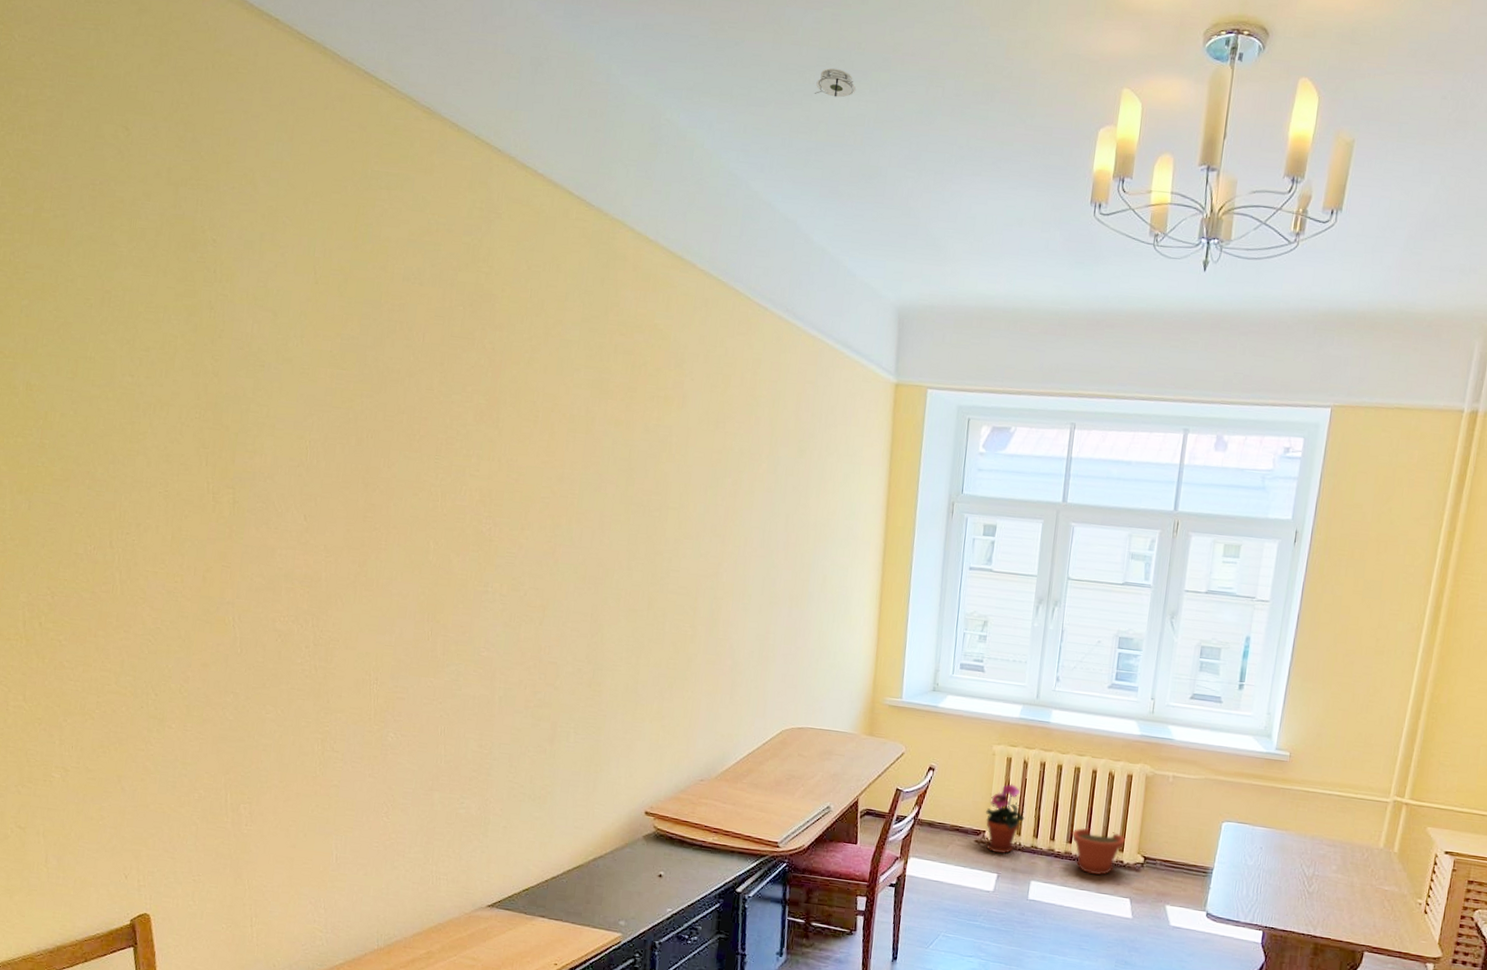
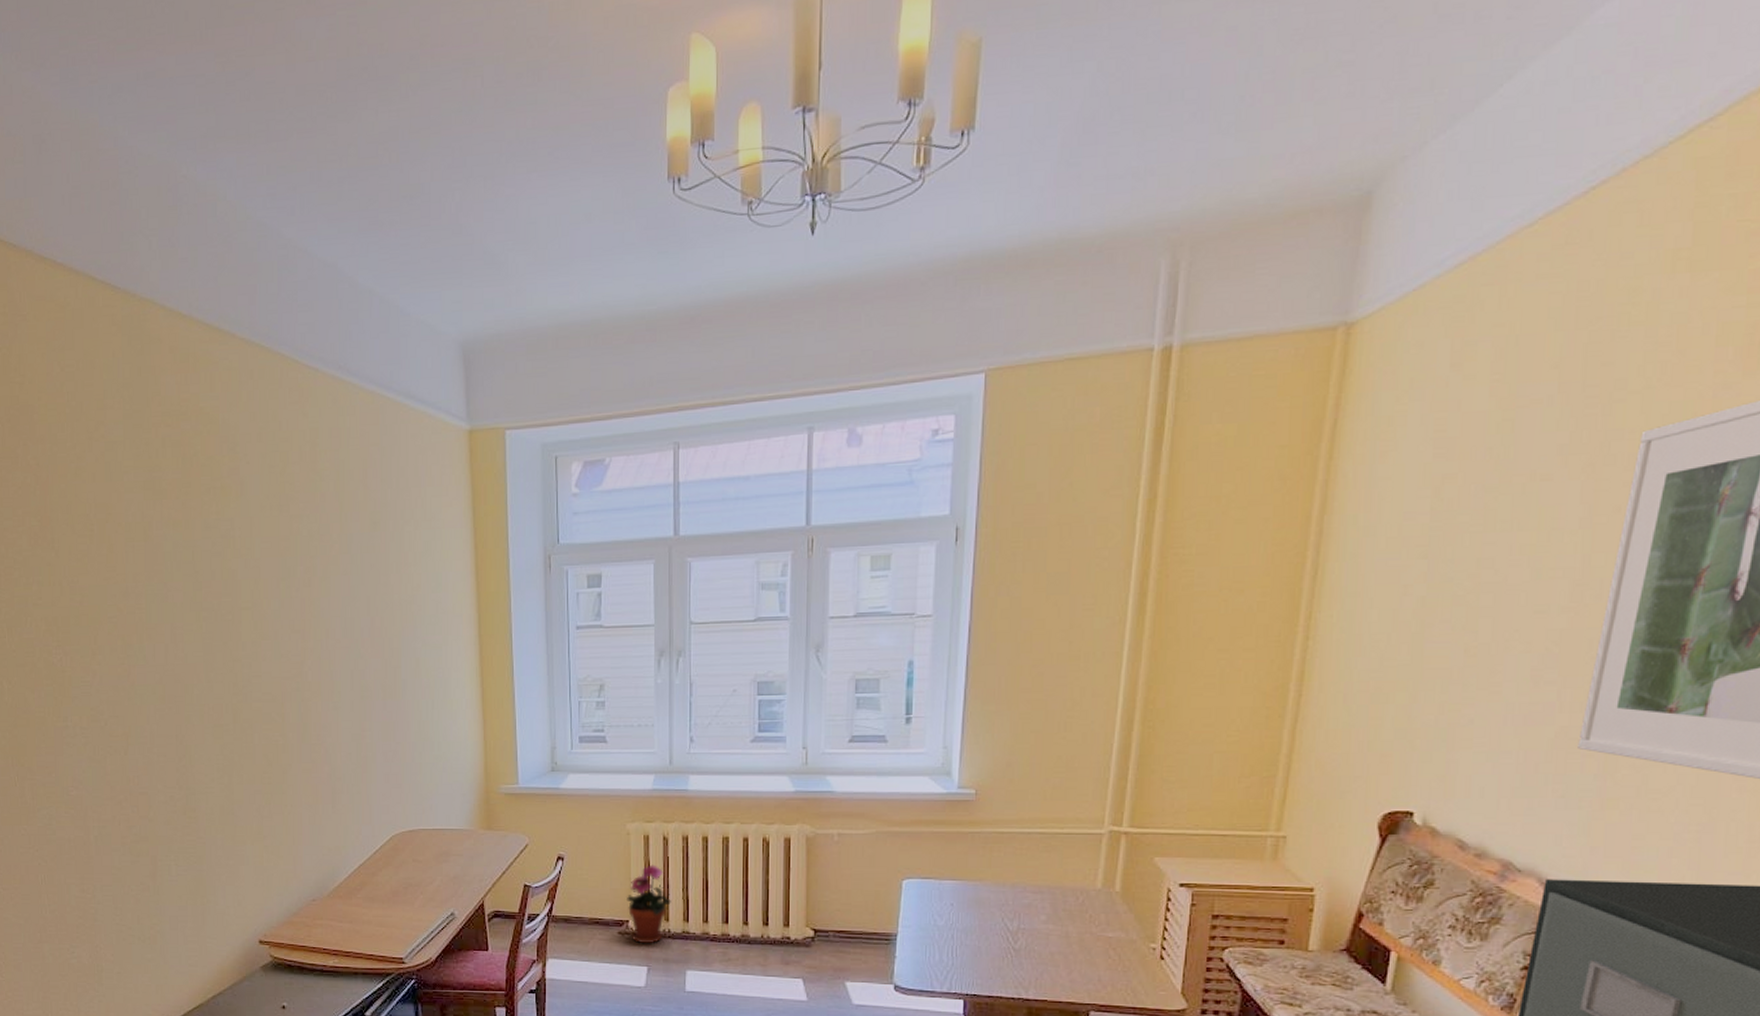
smoke detector: present [814,67,857,98] -> none [338,78,385,114]
plant pot: present [1072,828,1125,875] -> none [727,904,789,955]

